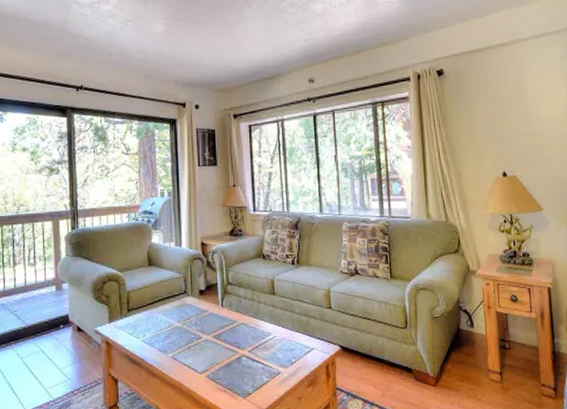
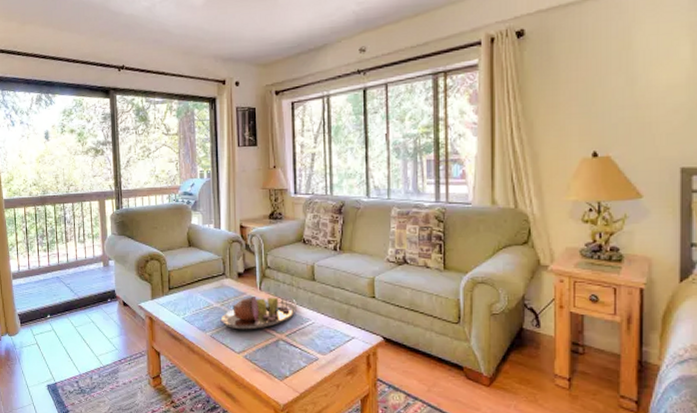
serving tray: none [182,313,258,349] -> present [220,297,297,330]

